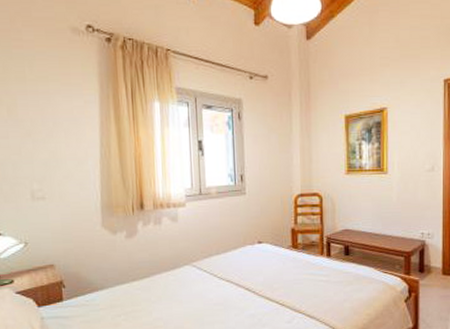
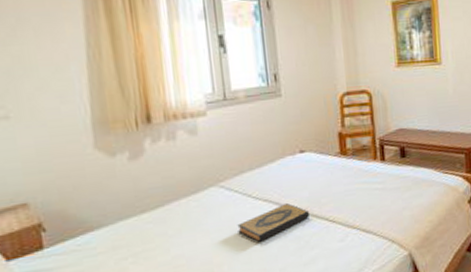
hardback book: none [204,285,263,316] -> present [237,203,309,243]

